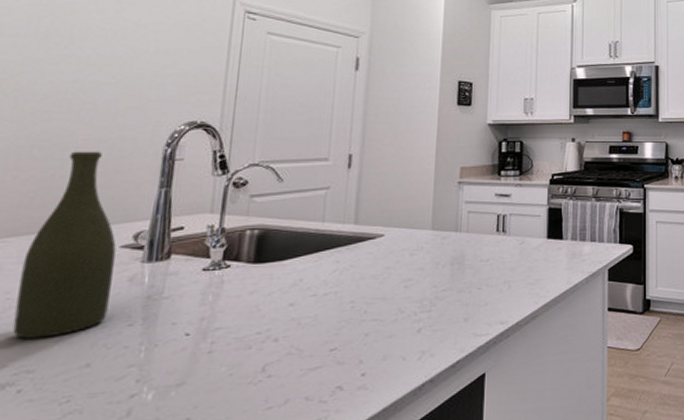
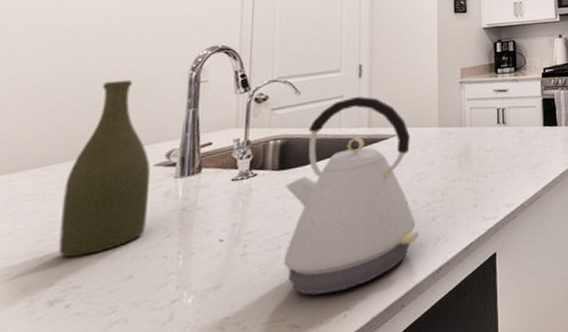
kettle: none [252,189,403,402] -> present [283,96,420,295]

